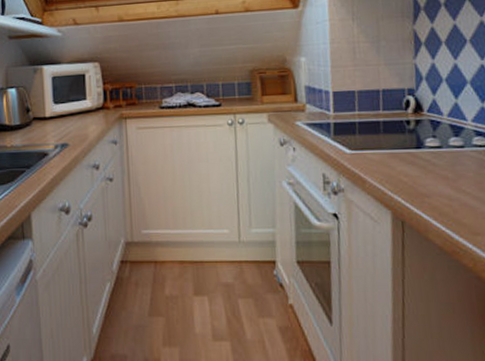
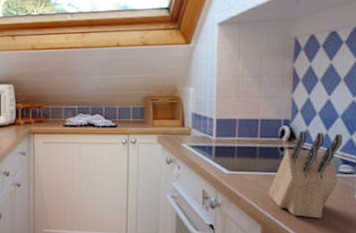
knife block: none [396,101,474,200] -> present [268,131,343,219]

